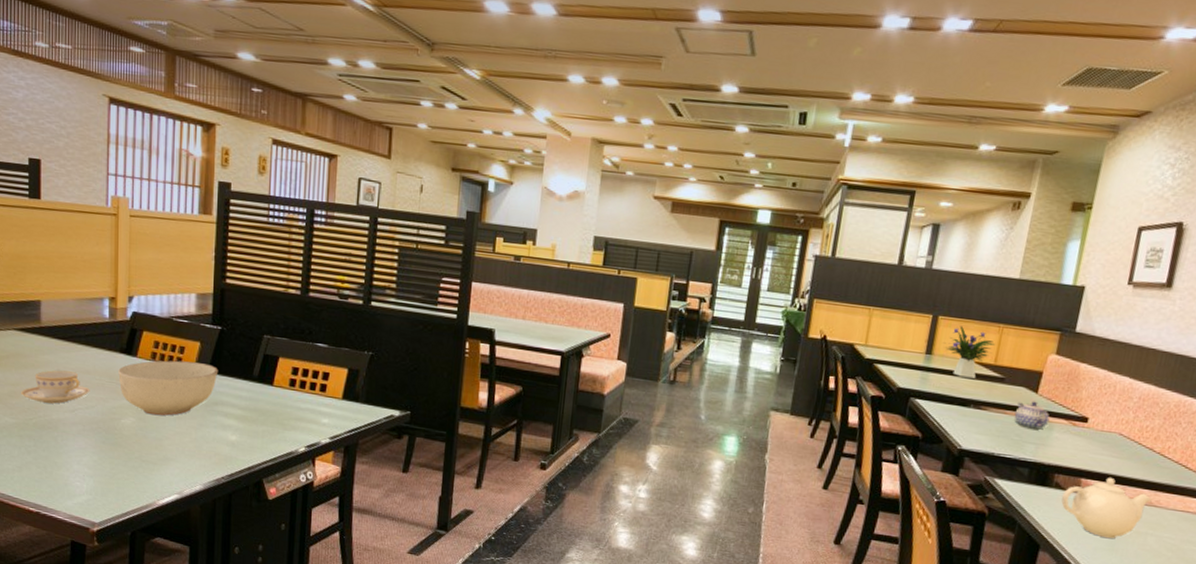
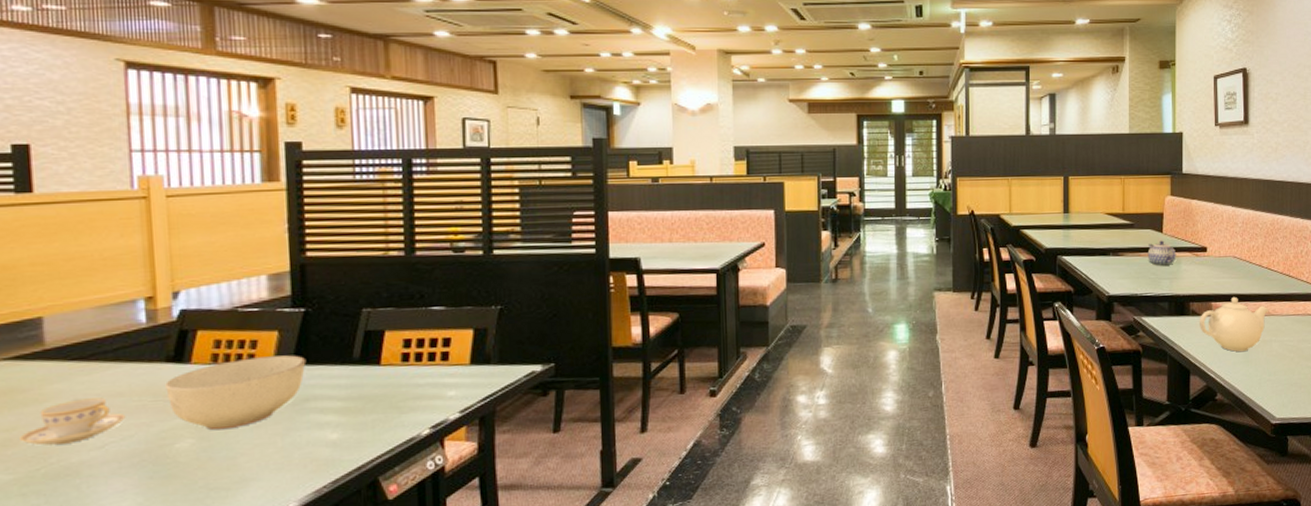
flower arrangement: present [943,326,996,379] -> none [1077,183,1121,229]

